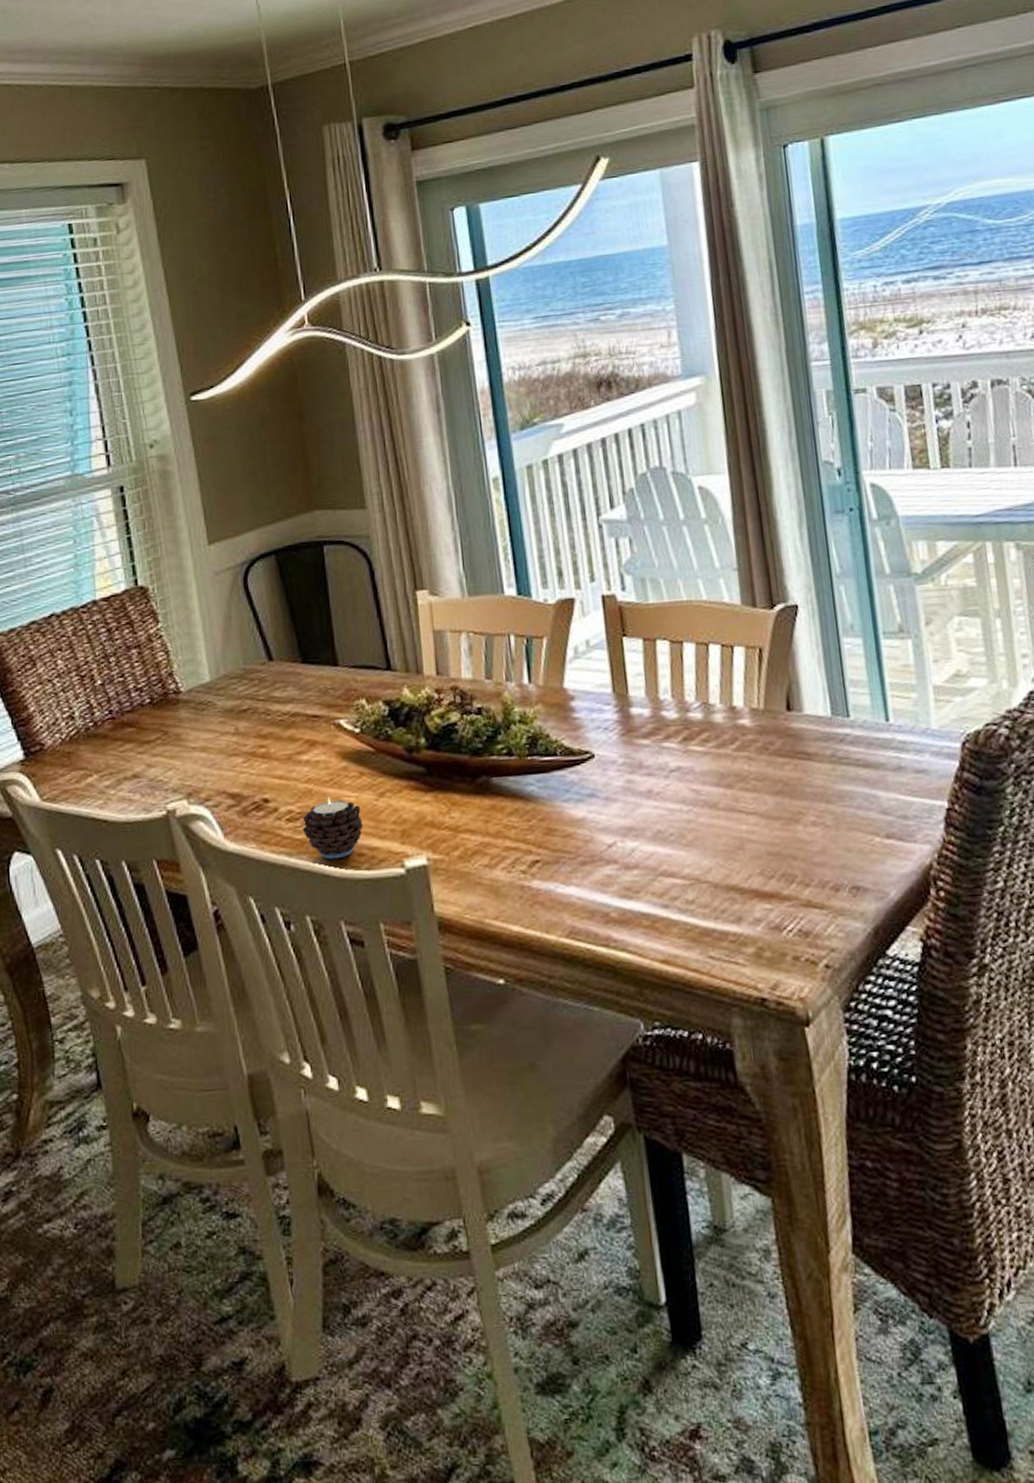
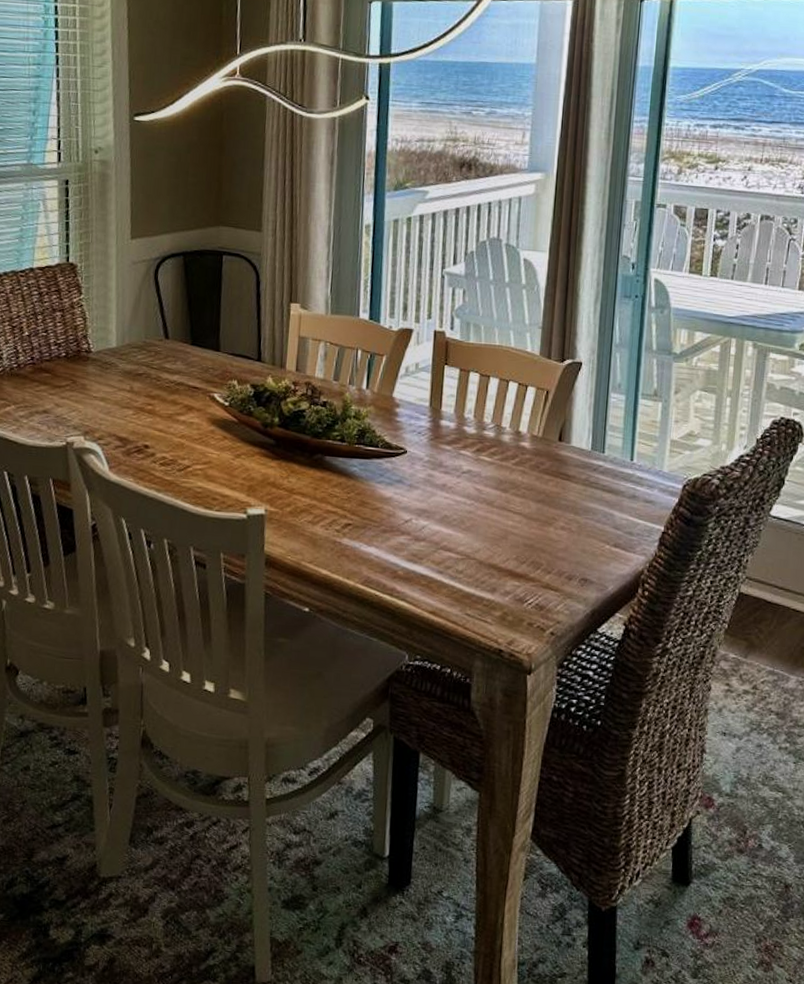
candle: present [302,797,364,860] -> none [171,452,220,500]

